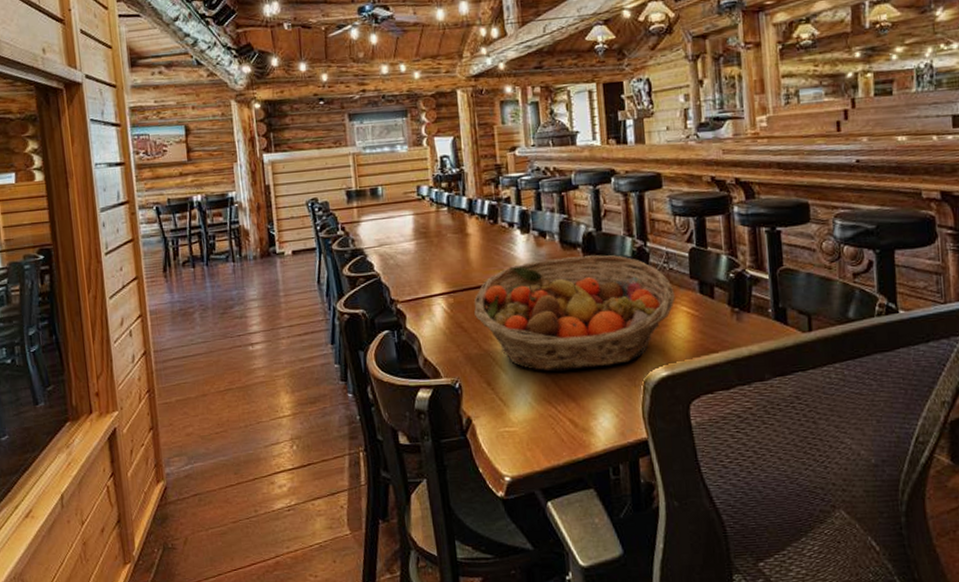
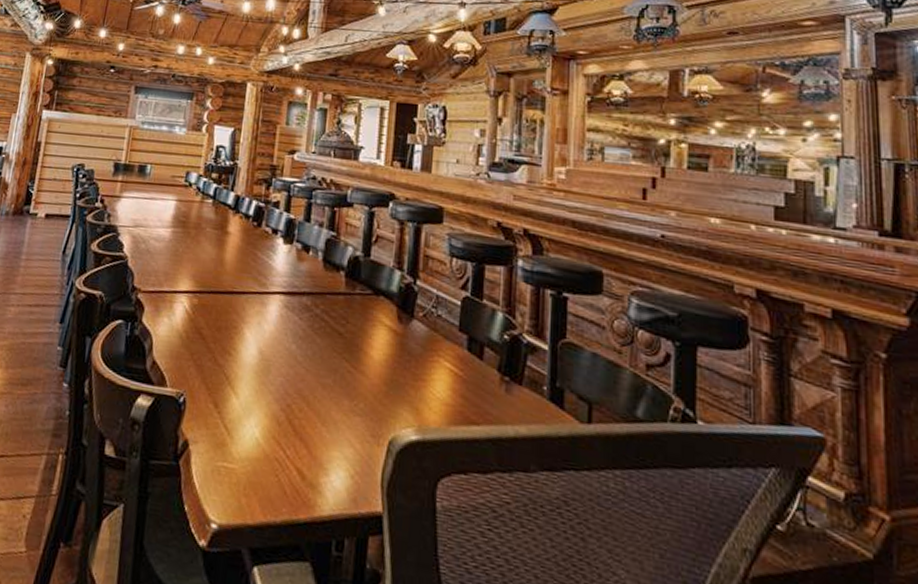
fruit basket: present [474,255,675,372] -> none [217,276,440,415]

